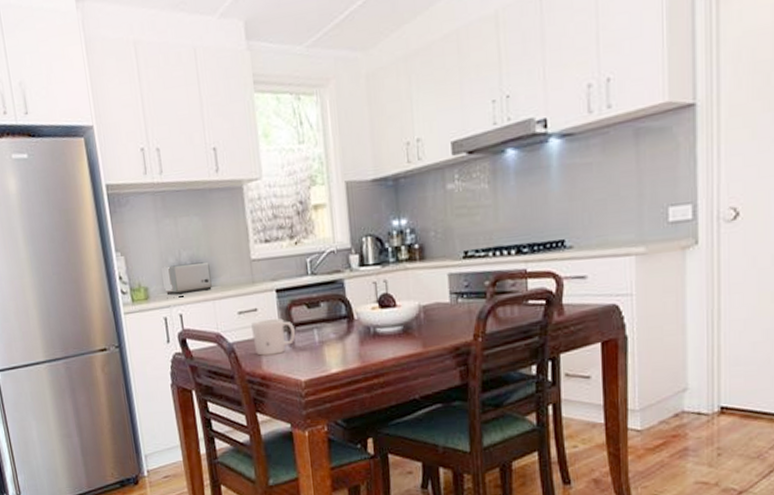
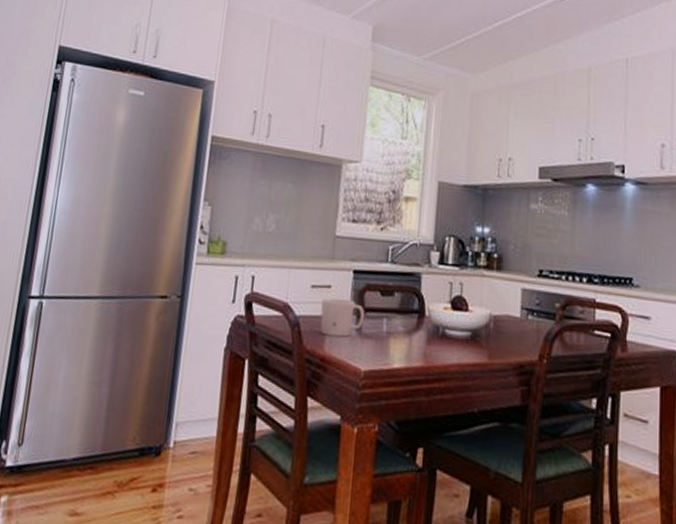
toaster: present [166,263,212,296] -> none [244,227,294,259]

